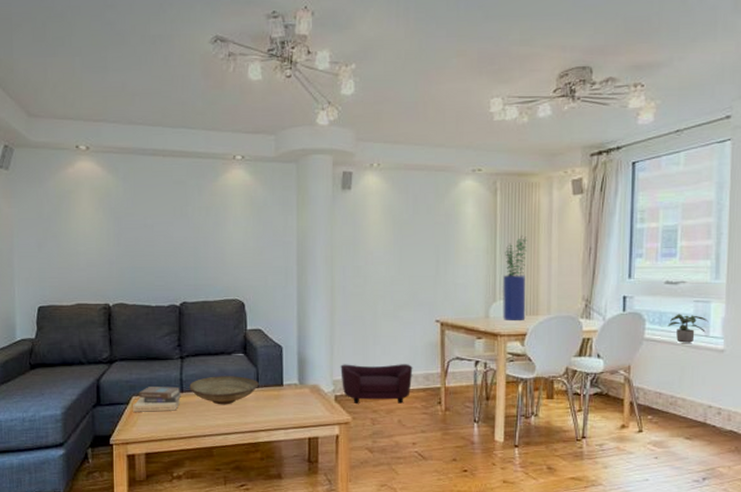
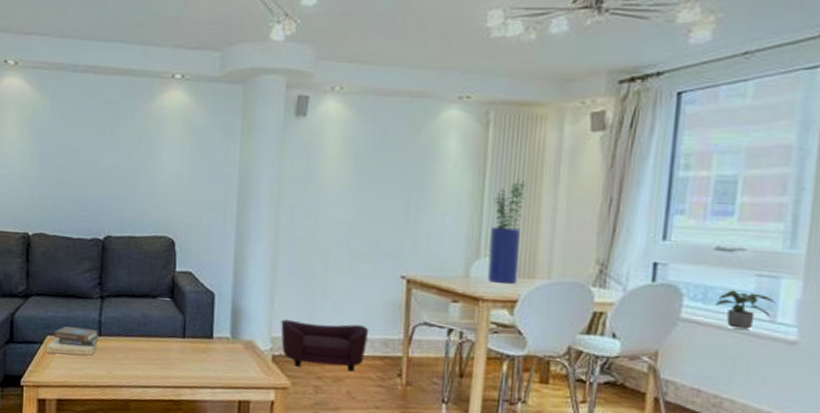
decorative bowl: present [189,376,259,405] -> none [108,320,186,355]

